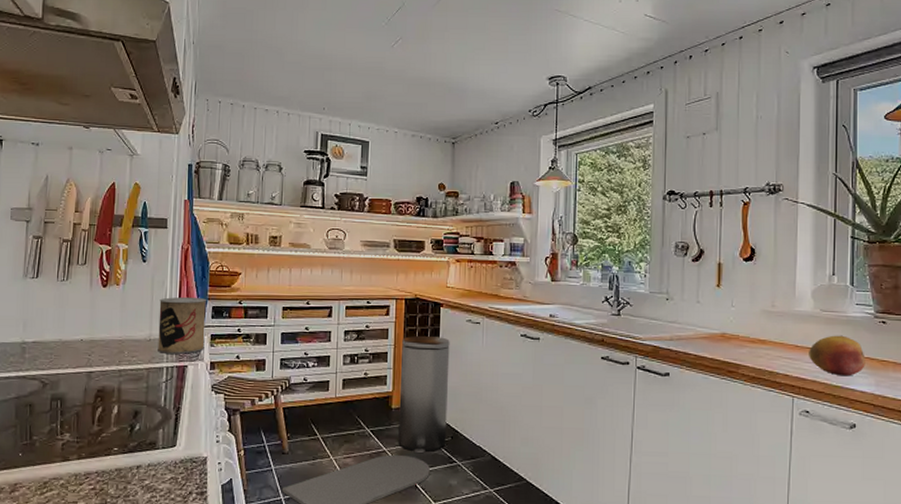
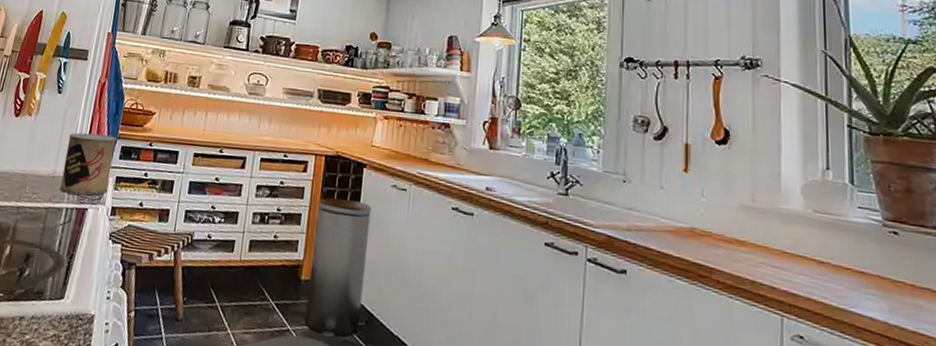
fruit: present [809,335,865,377] -> none [800,243,874,297]

